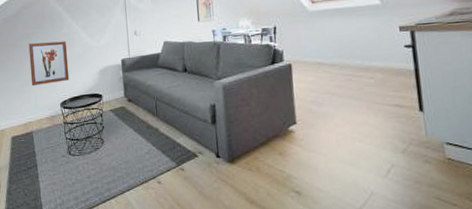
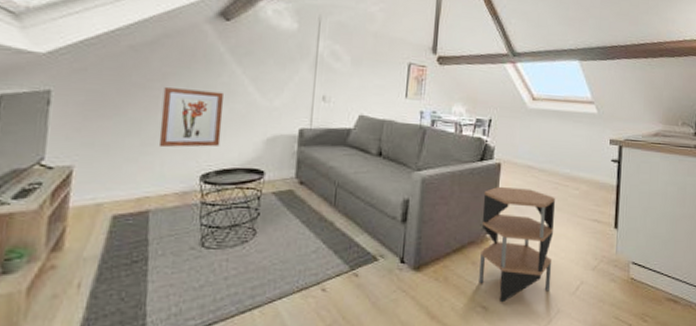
side table: none [279,83,360,188] -> present [479,186,555,303]

